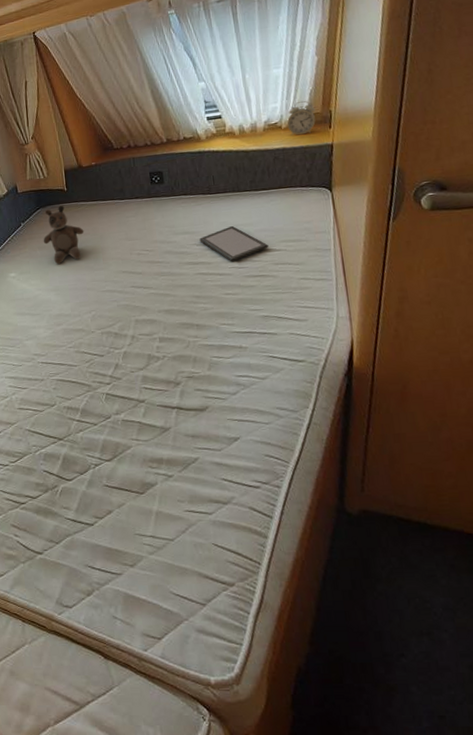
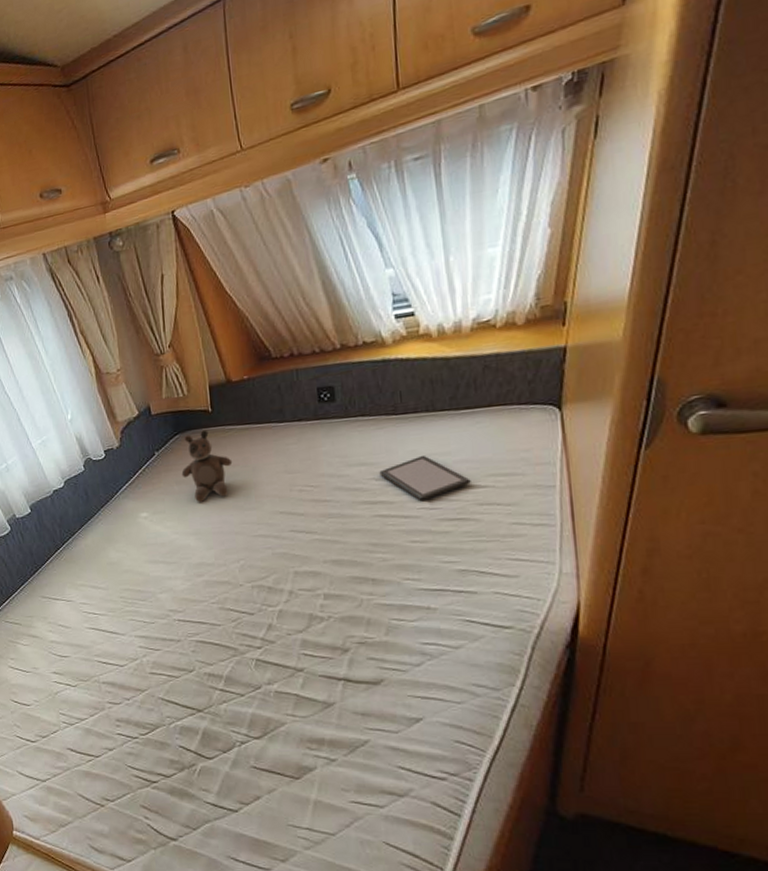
alarm clock: present [286,100,316,136] -> none [503,289,544,337]

